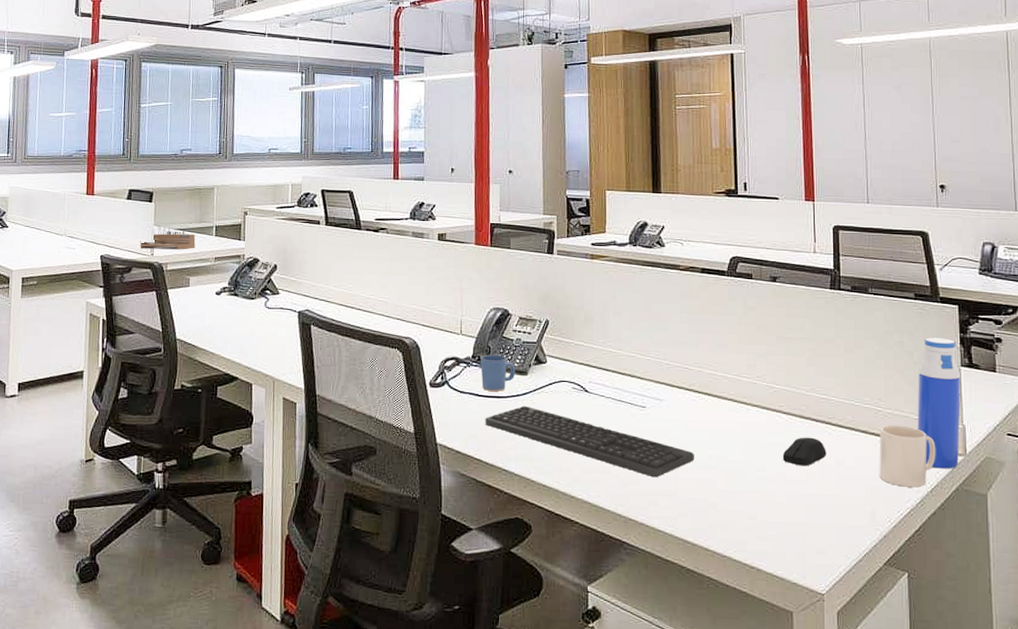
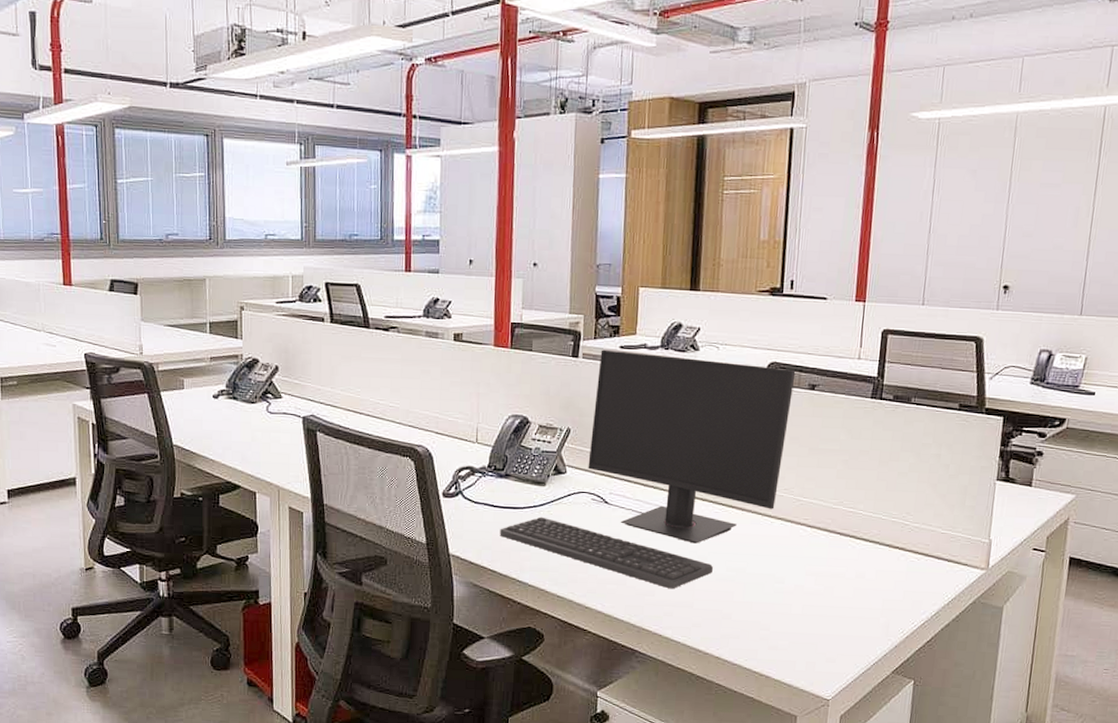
desk organizer: present [140,224,196,250] -> none [127,320,188,349]
mug: present [480,354,516,392] -> none [496,463,534,503]
computer monitor: none [567,247,757,431] -> present [588,349,796,544]
computer mouse: present [782,437,827,466] -> none [802,550,848,579]
mug: present [879,425,936,488] -> none [897,539,959,600]
water bottle: present [917,337,961,469] -> none [942,450,995,583]

